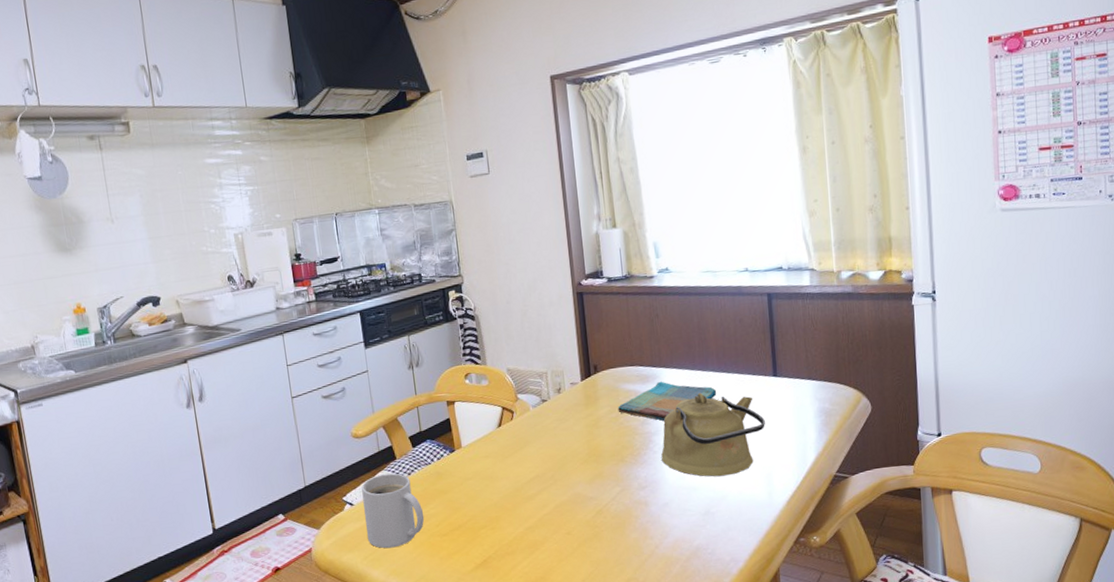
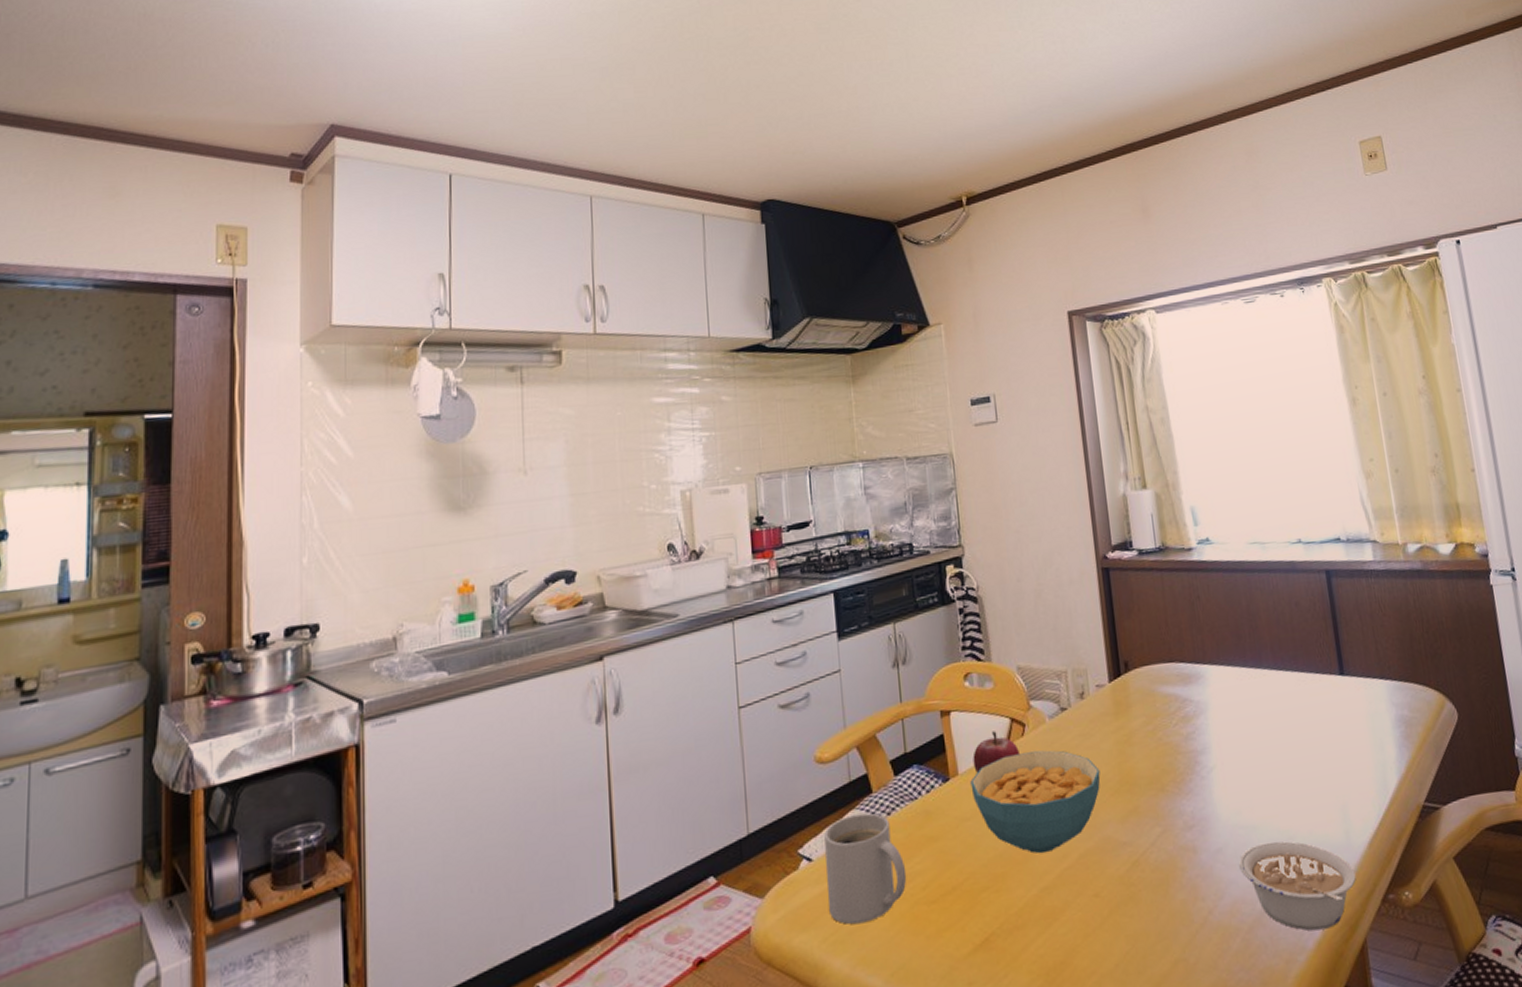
cereal bowl: none [471,430,573,504] -> present [970,750,1101,854]
fruit: none [472,416,509,446] -> present [972,731,1019,773]
dish towel: present [617,381,717,422] -> none [1154,682,1275,736]
kettle: present [661,392,765,477] -> none [1210,696,1335,811]
legume: none [681,498,775,562] -> present [1239,841,1356,931]

